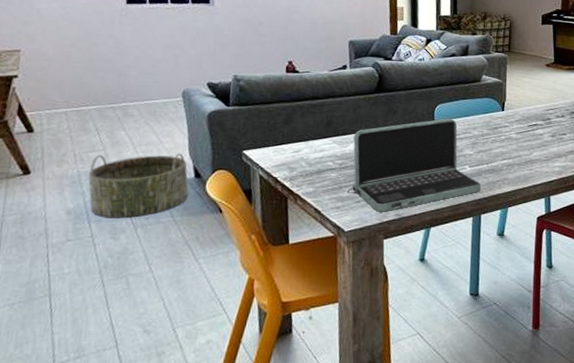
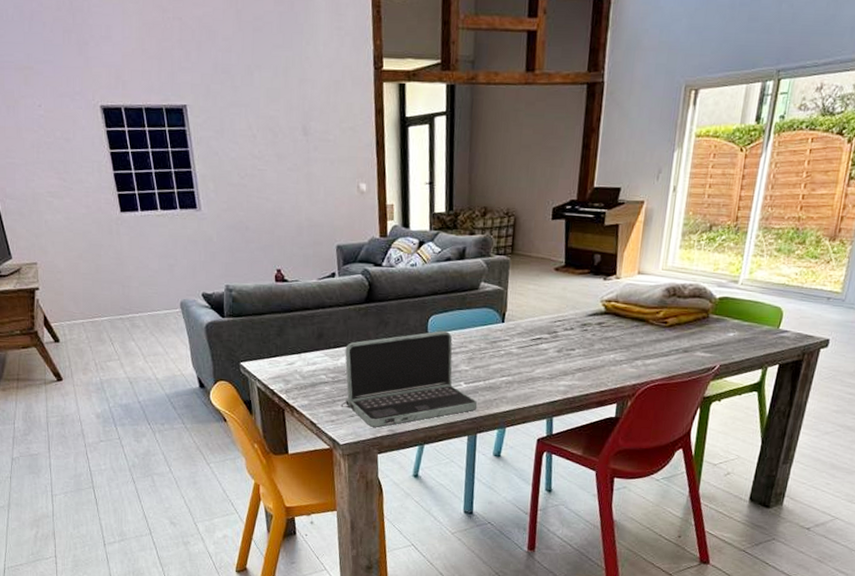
basket: present [88,153,189,219] -> none [109,363,195,424]

